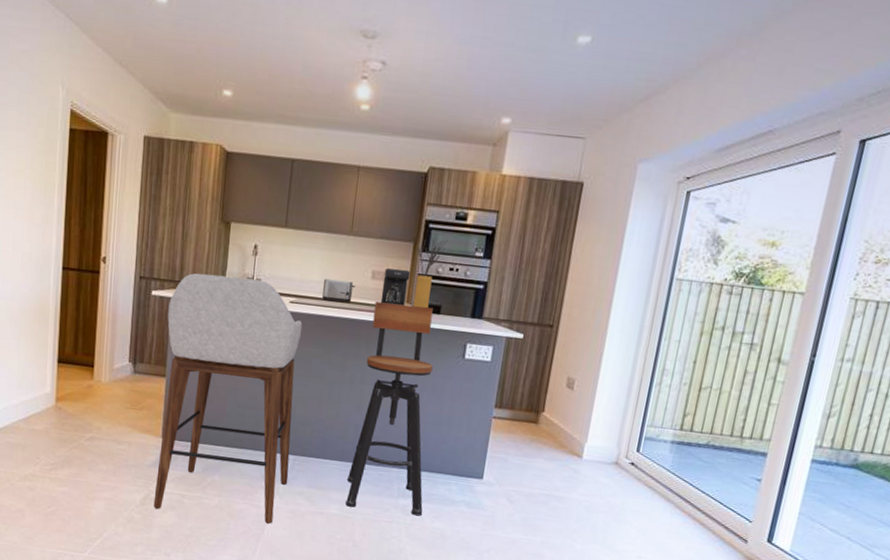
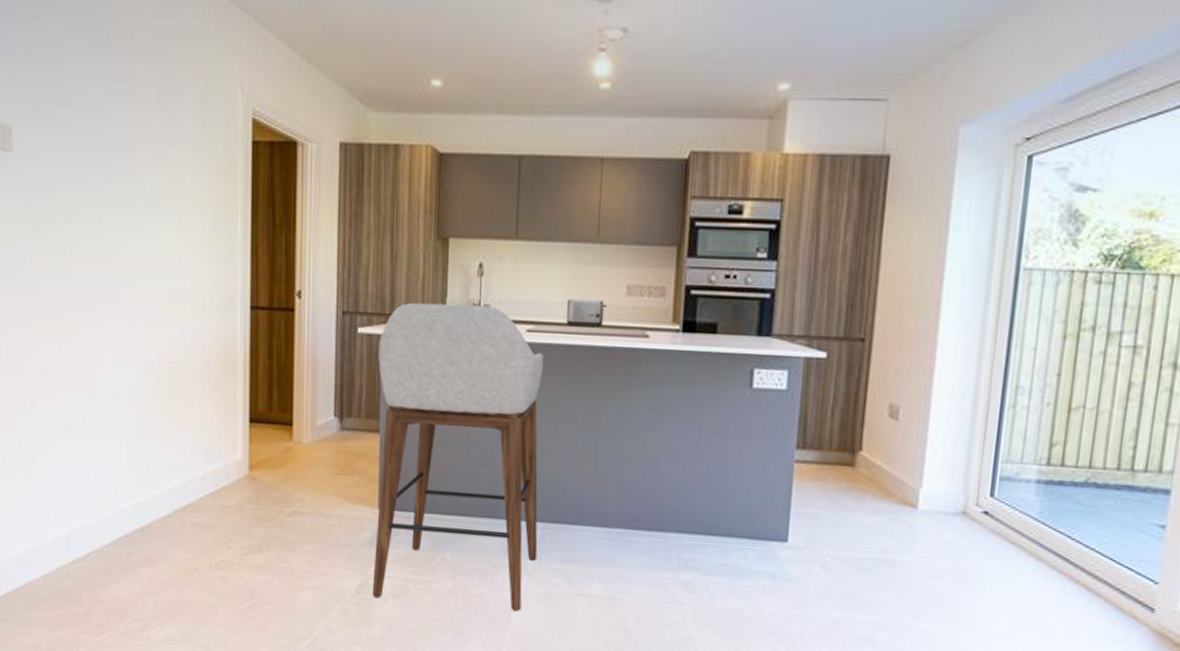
bar stool: present [345,301,433,516] -> none [612,323,712,594]
coffee maker: present [380,268,411,306] -> none [640,280,676,327]
vase: present [413,237,448,309] -> none [681,238,721,328]

